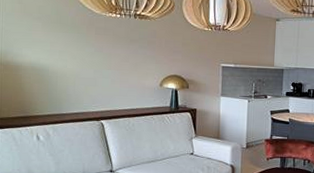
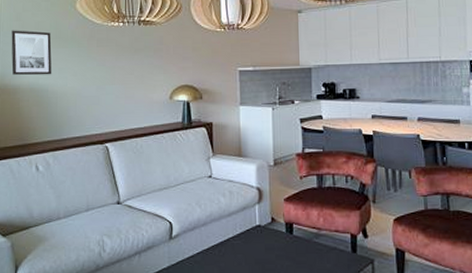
wall art: none [13,11,53,56] -> present [11,30,52,76]

